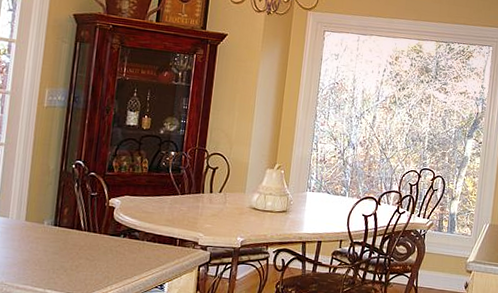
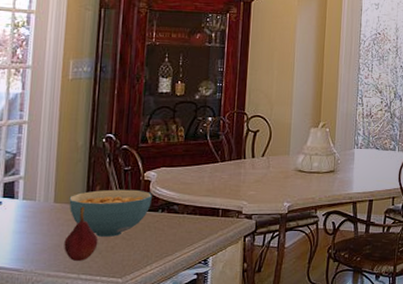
fruit: none [32,226,64,277] -> present [64,206,98,261]
cereal bowl: none [39,212,115,257] -> present [69,189,152,237]

